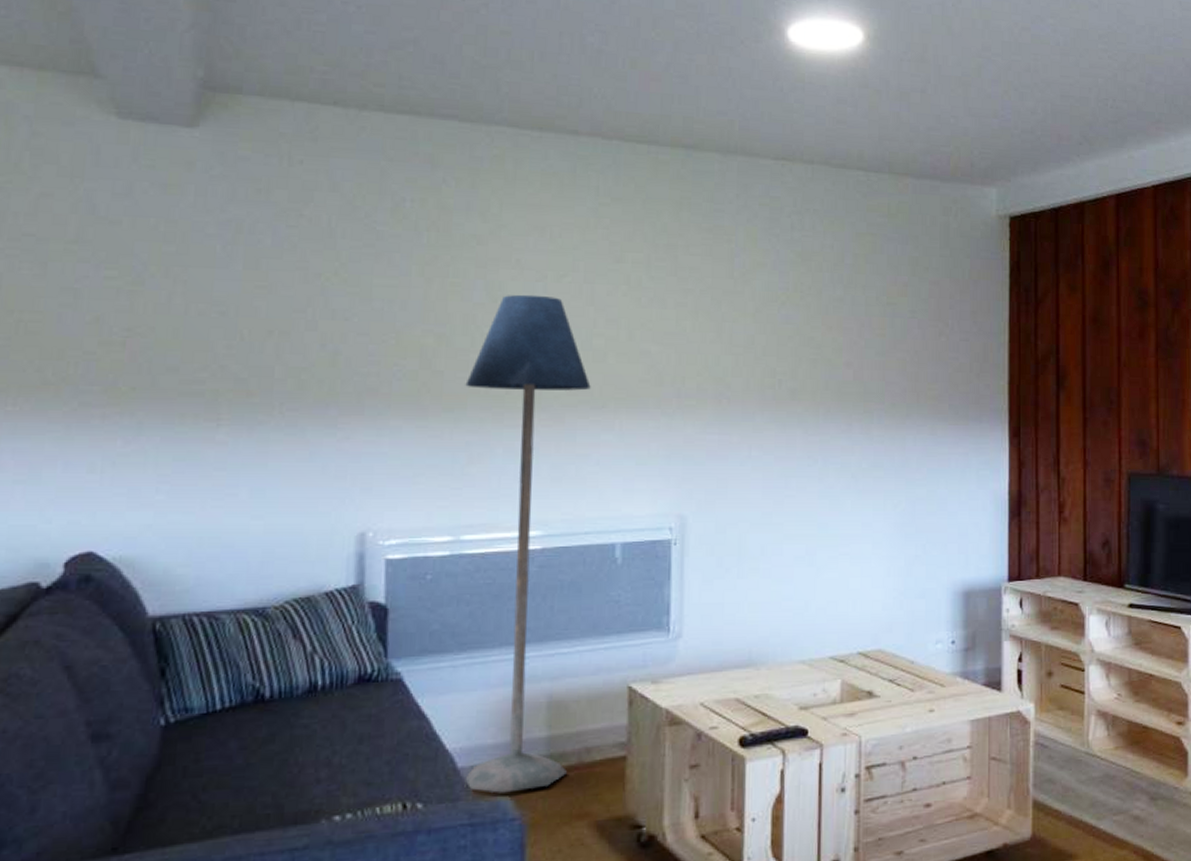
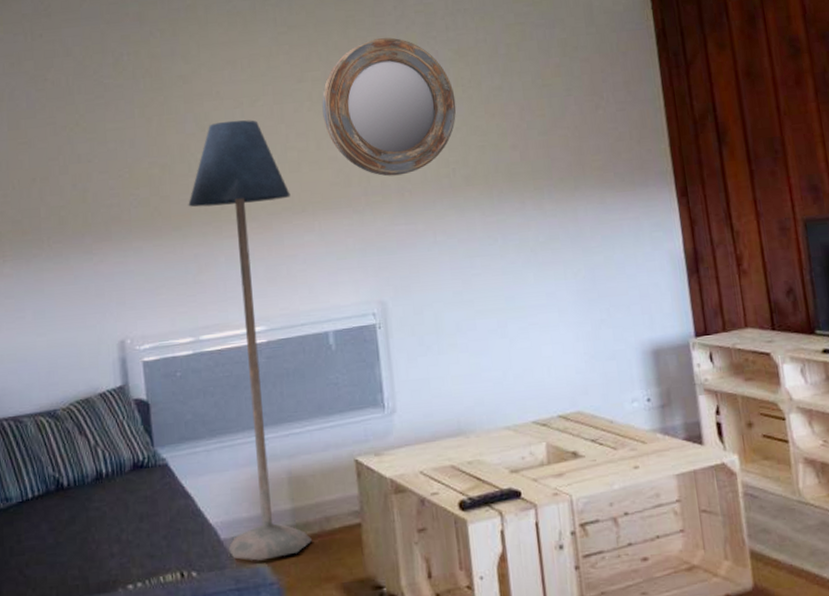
home mirror: none [640,227,792,380] -> present [321,37,457,177]

